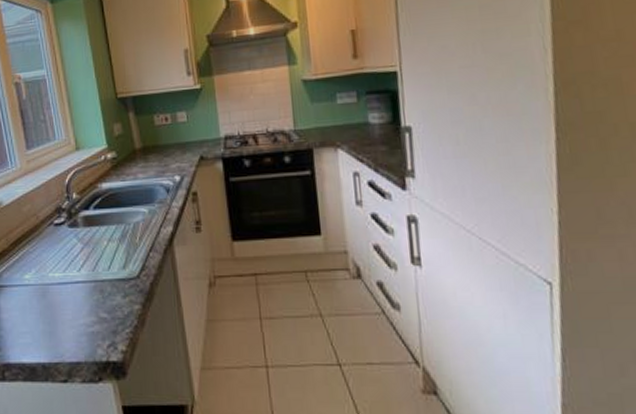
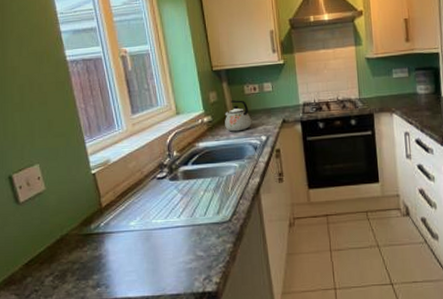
kettle: none [131,132,163,171] -> present [224,100,251,132]

